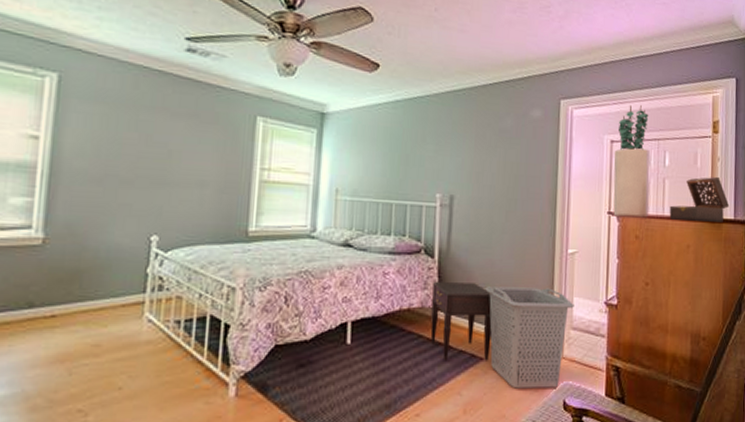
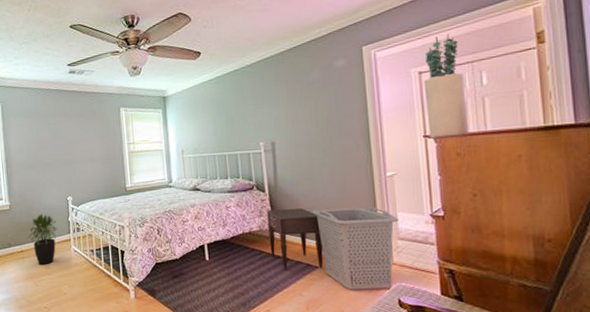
potted plant: none [68,258,126,341] -> present [28,214,57,265]
jewelry box: present [669,176,730,224] -> none [493,84,568,134]

